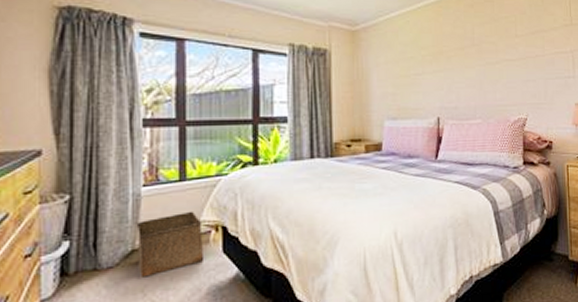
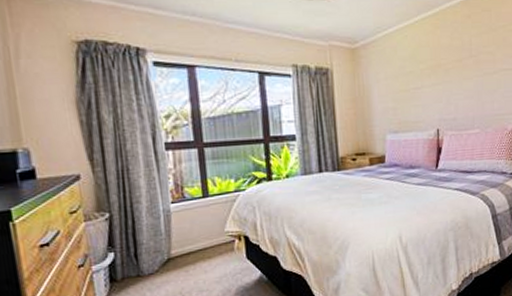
storage bin: present [136,211,203,278] -> none [169,223,230,282]

